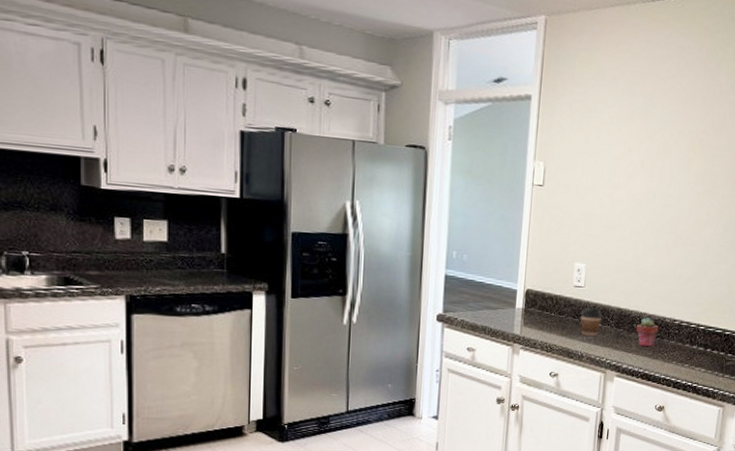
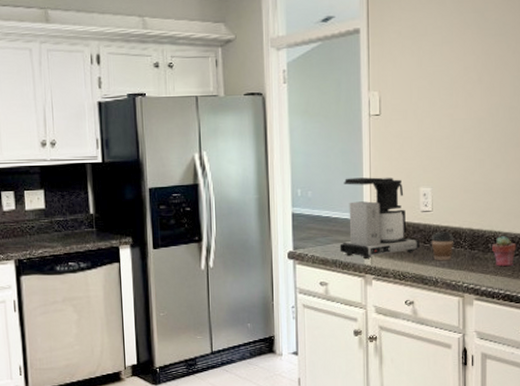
coffee maker: none [490,245,569,328] -> present [339,177,419,258]

